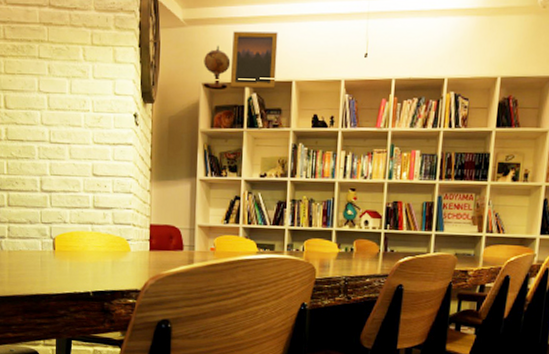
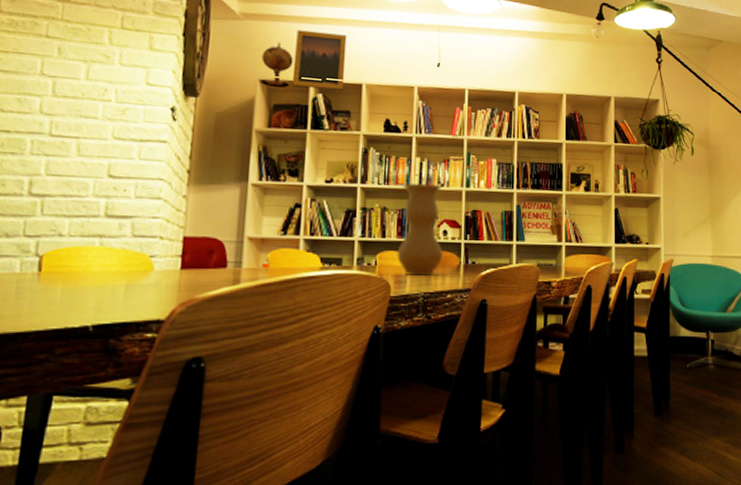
vase: none [322,175,365,262] -> present [397,182,443,276]

